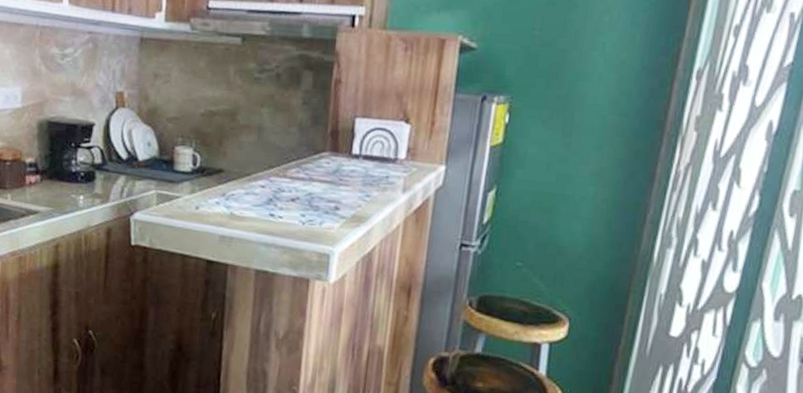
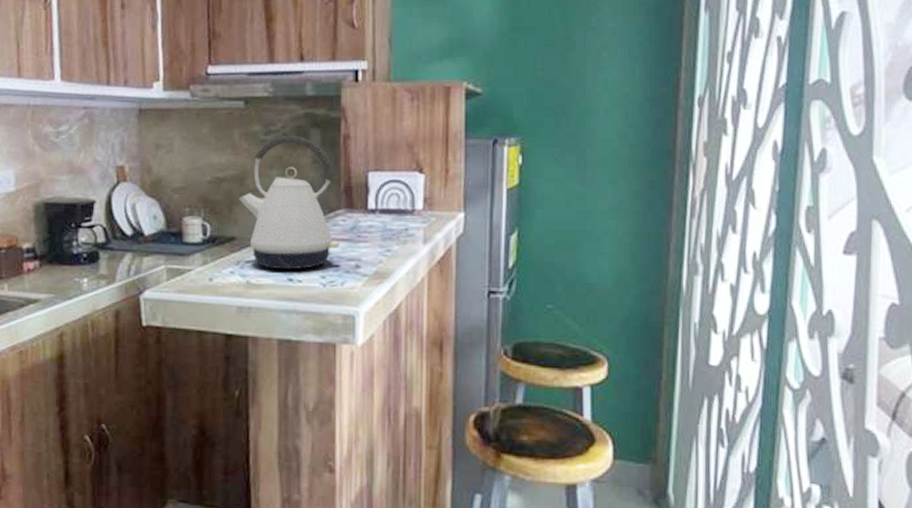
kettle: none [230,75,322,206] -> present [239,135,340,270]

